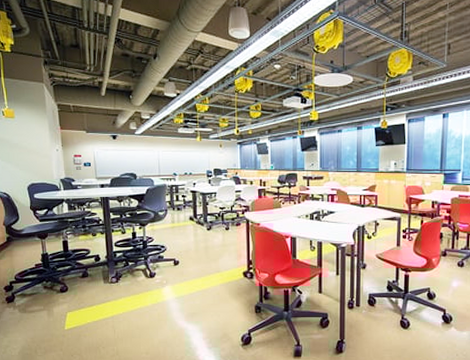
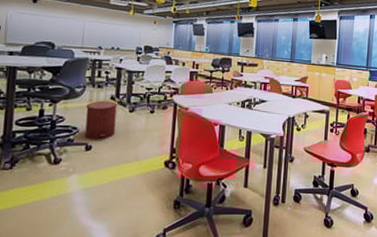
trash can: none [170,221,198,256] -> present [84,100,117,140]

